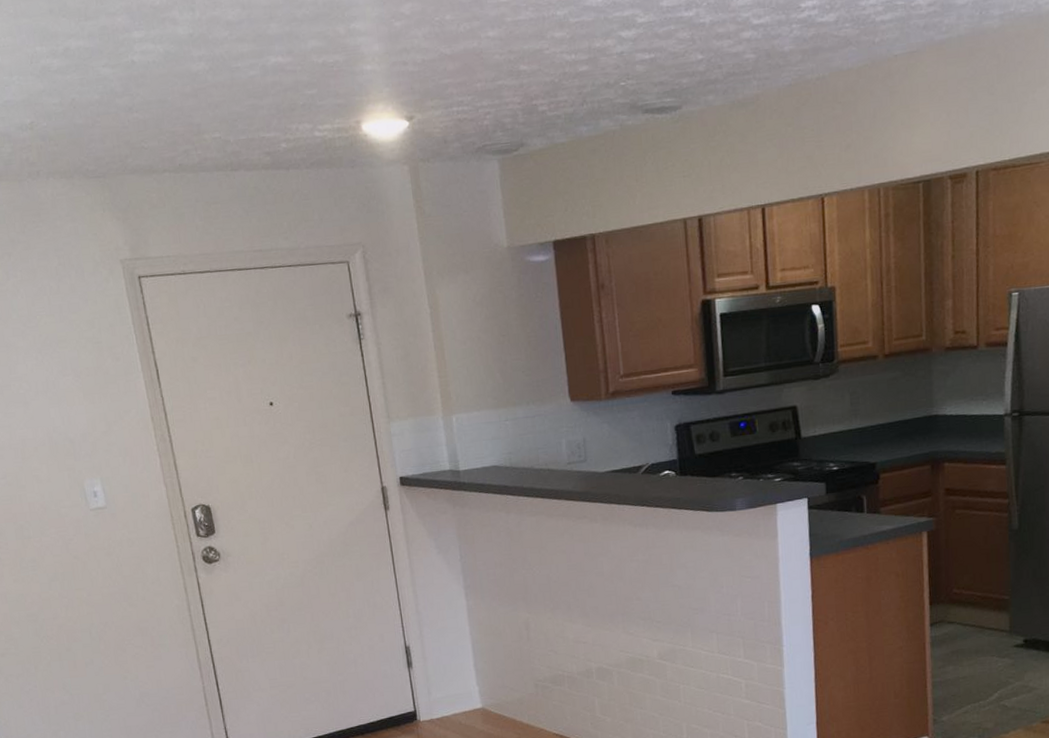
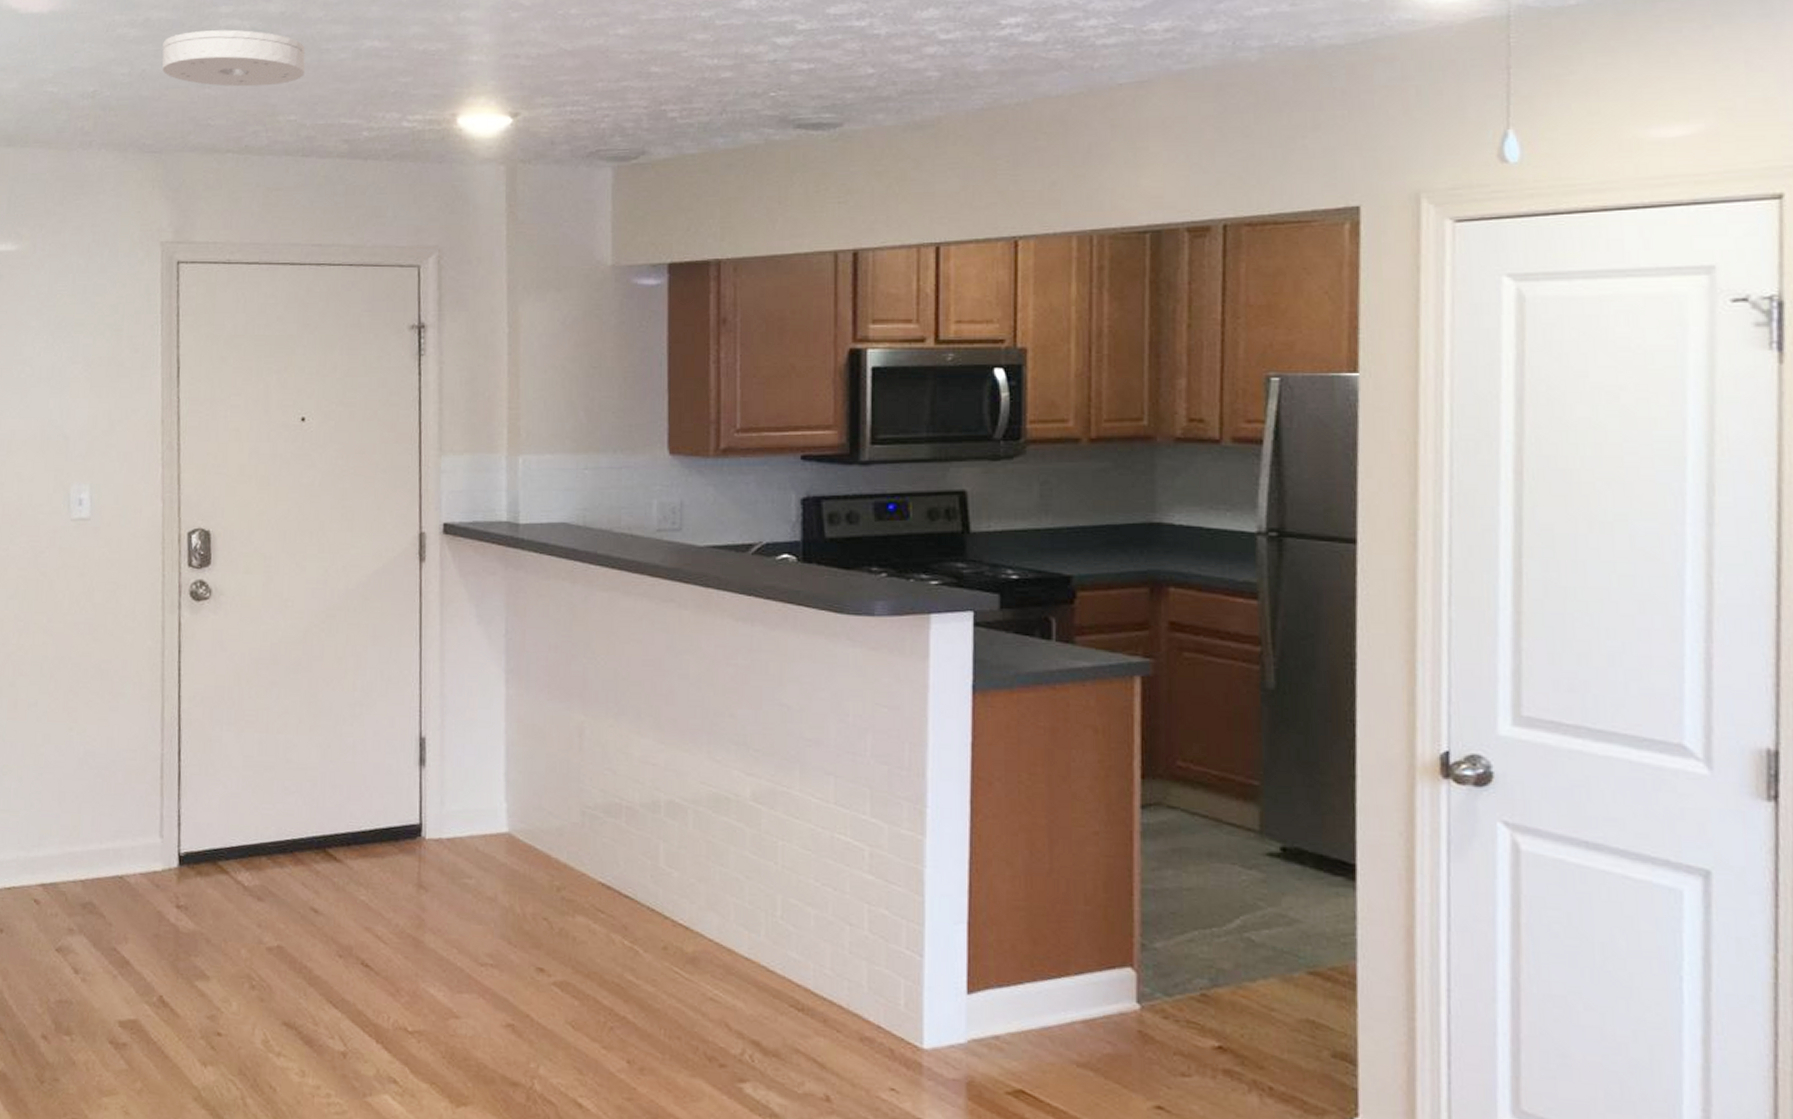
smoke detector: none [86,54,221,110] -> present [162,29,306,87]

